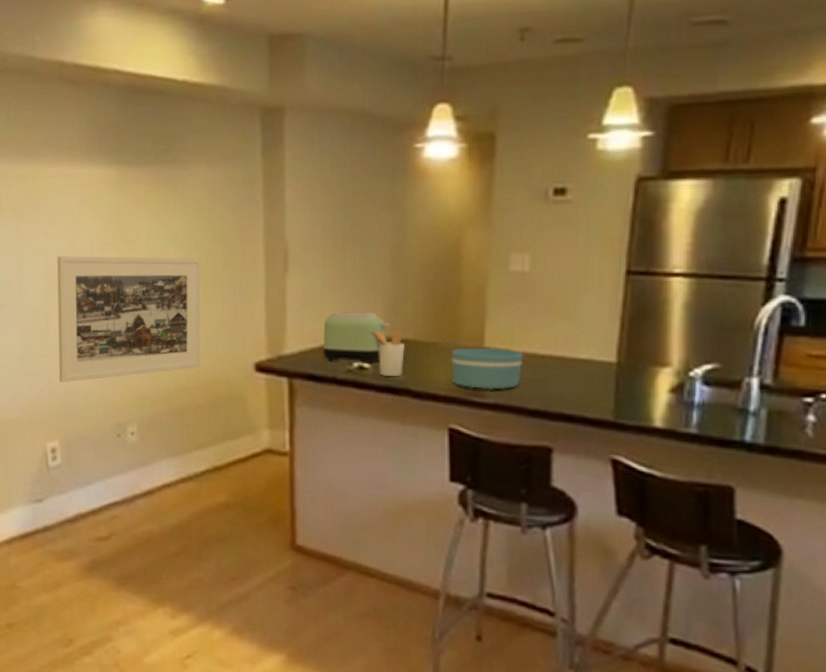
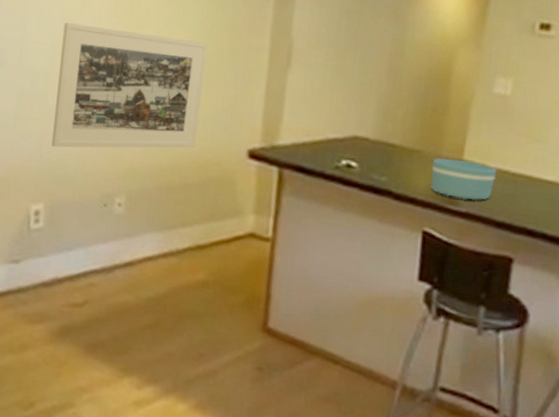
toaster: present [322,311,390,364] -> none [314,110,380,163]
utensil holder: present [369,329,405,376] -> none [359,132,391,178]

